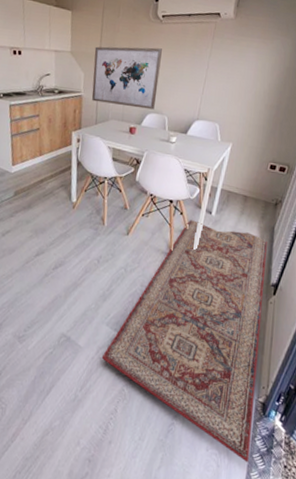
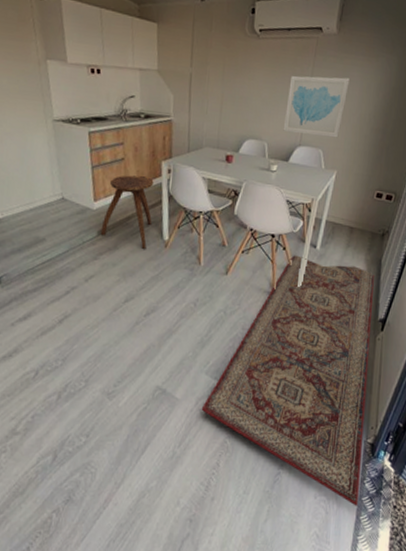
stool: none [16,143,65,209] -> present [100,175,154,249]
wall art: present [91,46,162,110] -> none [182,64,260,135]
wall art: none [182,56,246,113] -> present [283,75,350,138]

